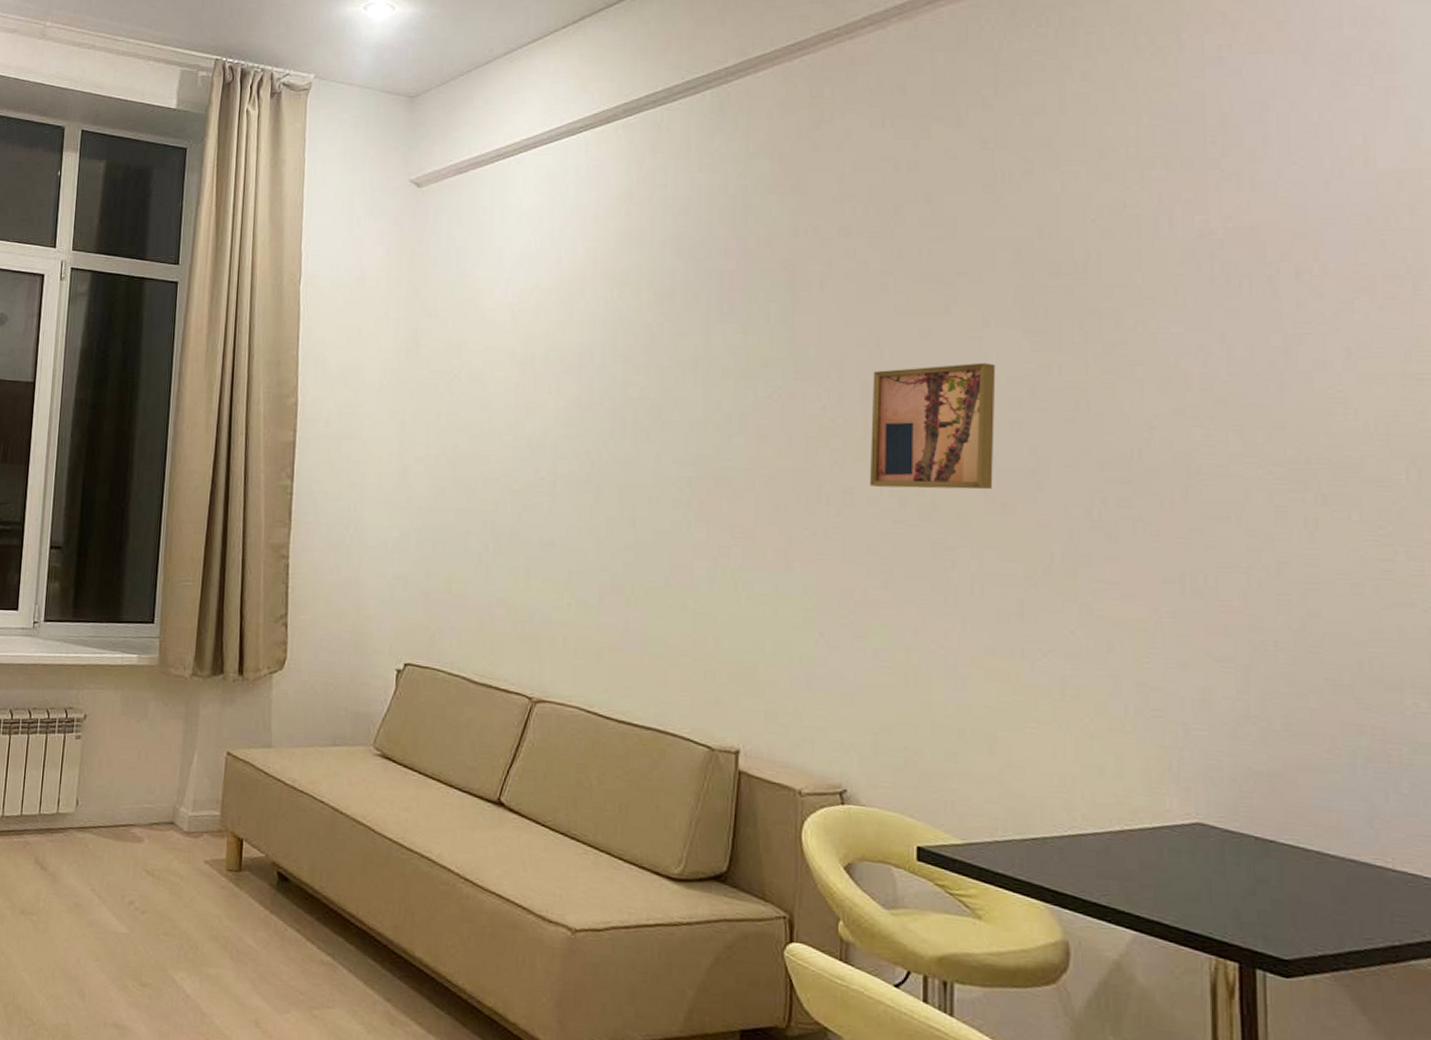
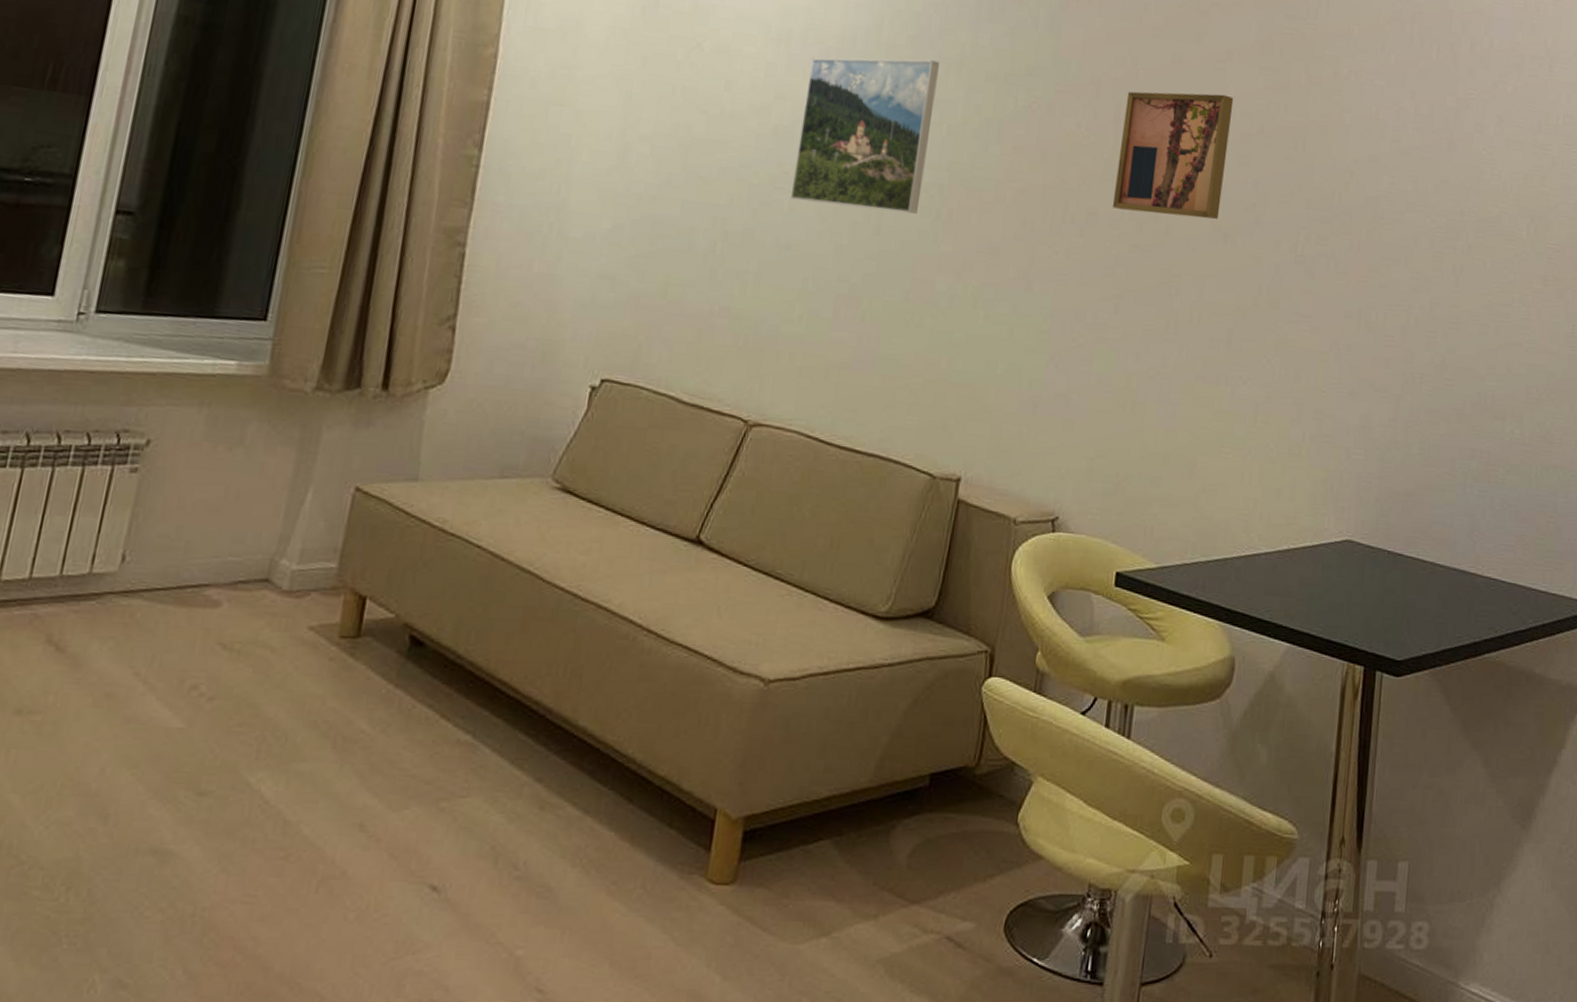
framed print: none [549,364,675,506] -> present [790,57,940,214]

